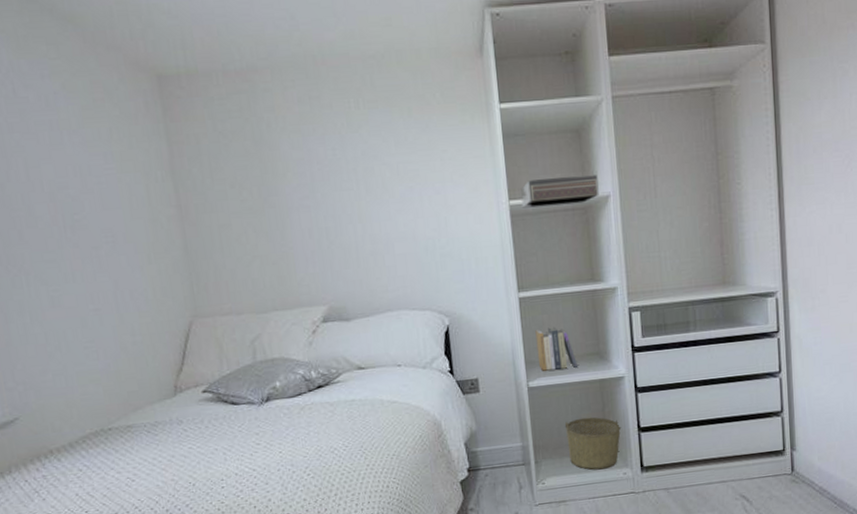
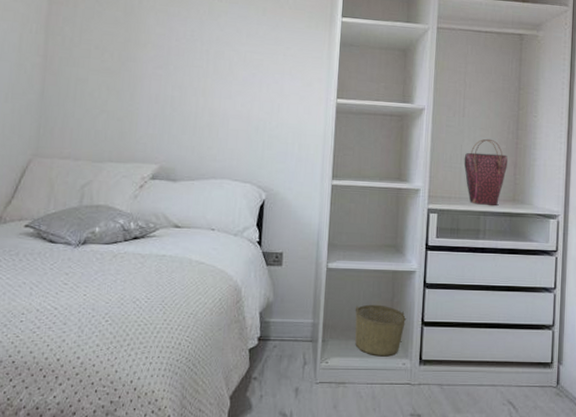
decorative box: present [521,174,599,208] -> none [347,85,416,112]
books: present [535,327,578,371] -> none [340,215,376,256]
handbag: none [662,218,713,295] -> present [464,138,508,205]

